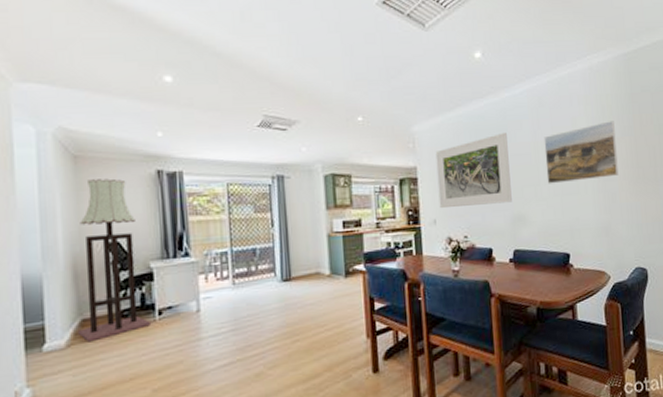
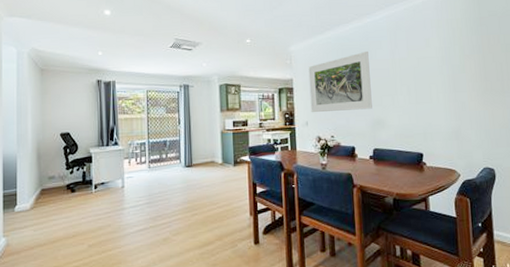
floor lamp: present [77,178,150,343] -> none [38,86,89,207]
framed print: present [543,121,619,184] -> none [400,41,468,94]

